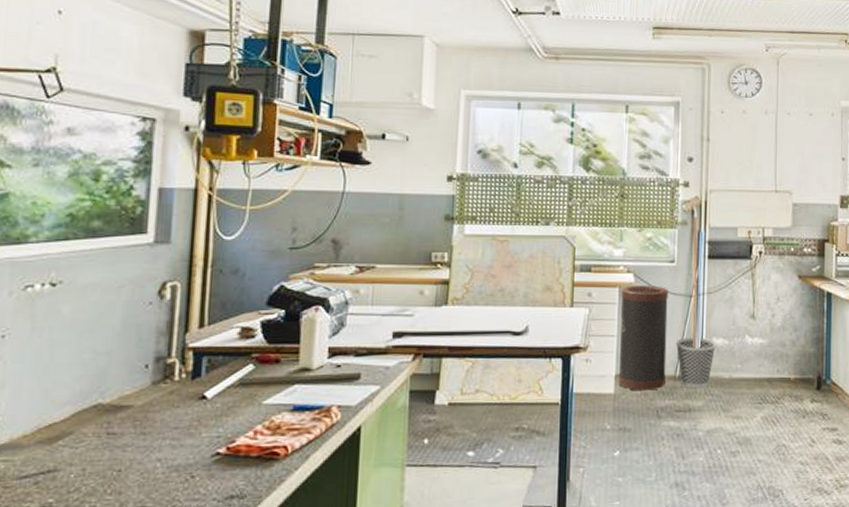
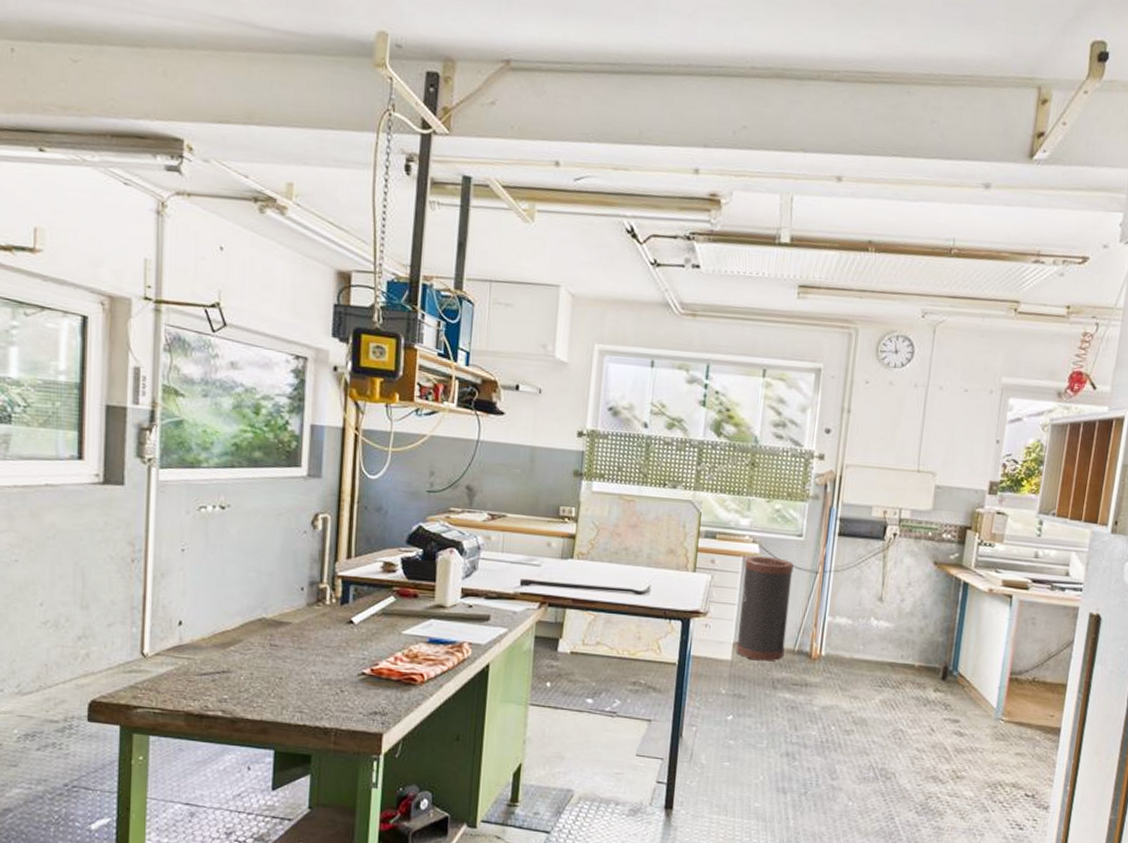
wastebasket: present [675,337,716,389] -> none [797,613,839,665]

